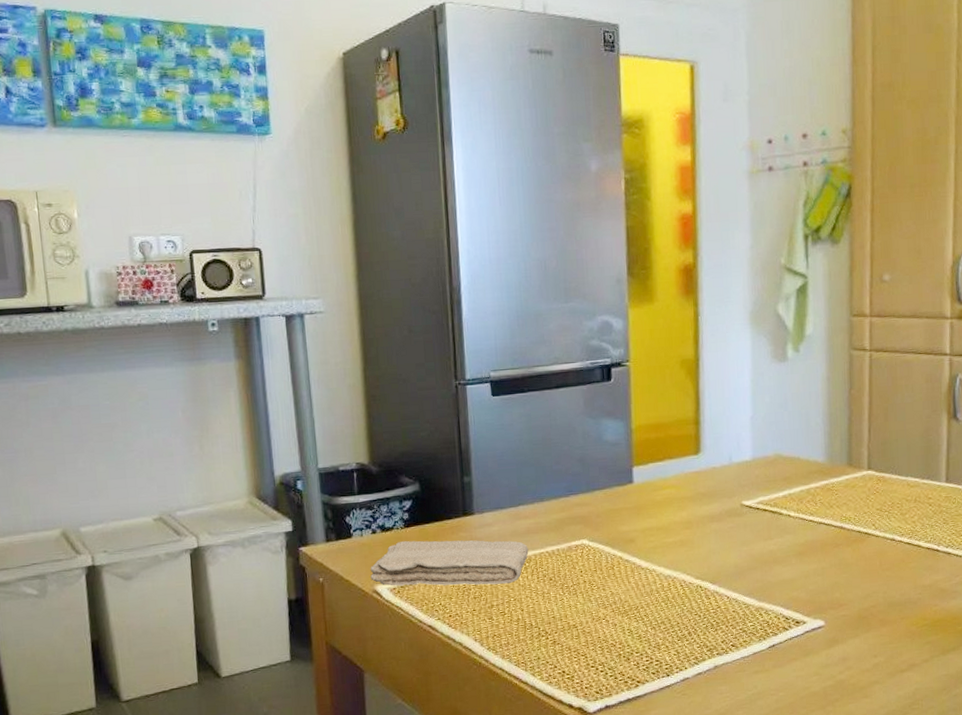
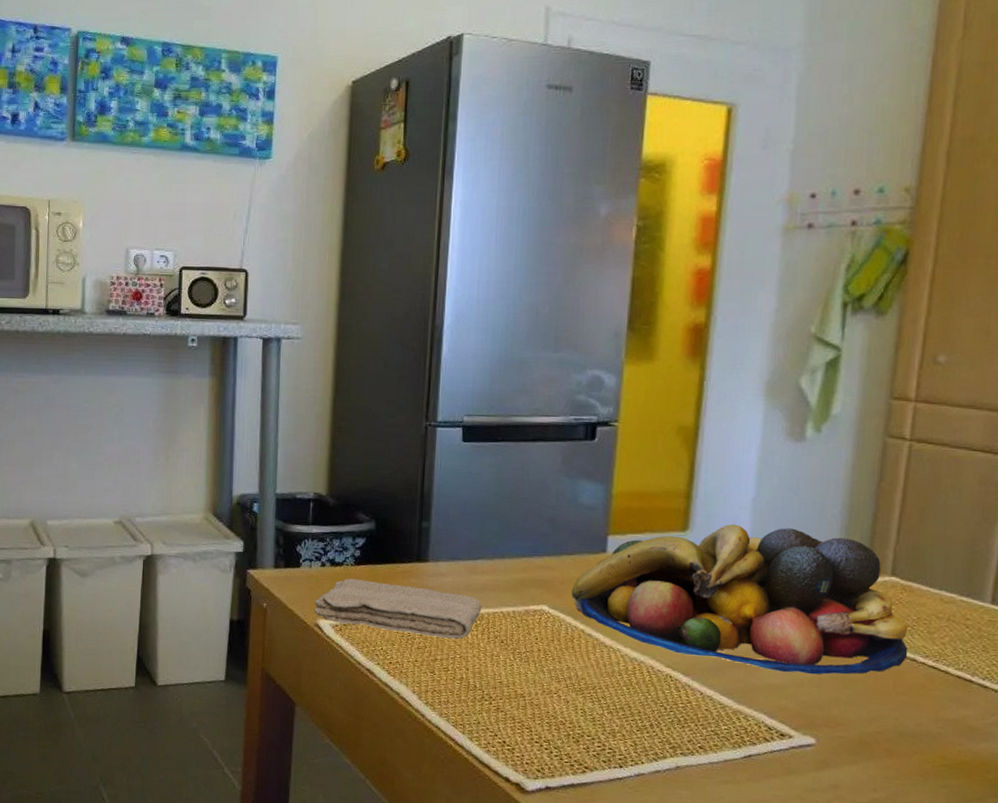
fruit bowl: none [606,439,888,568] -> present [571,524,908,675]

